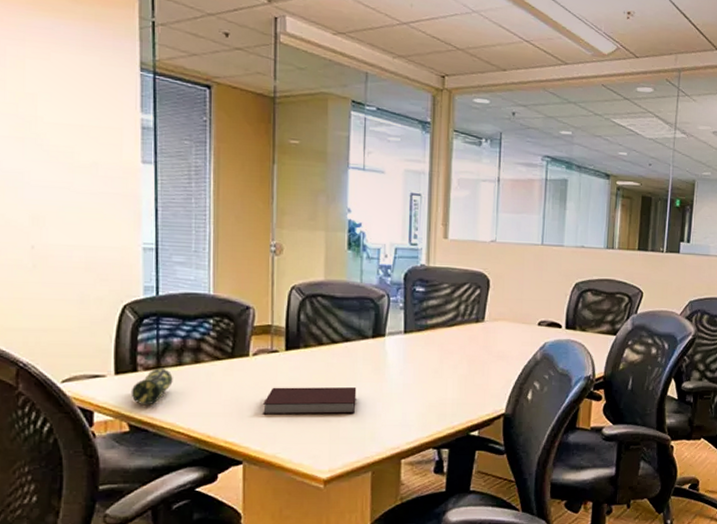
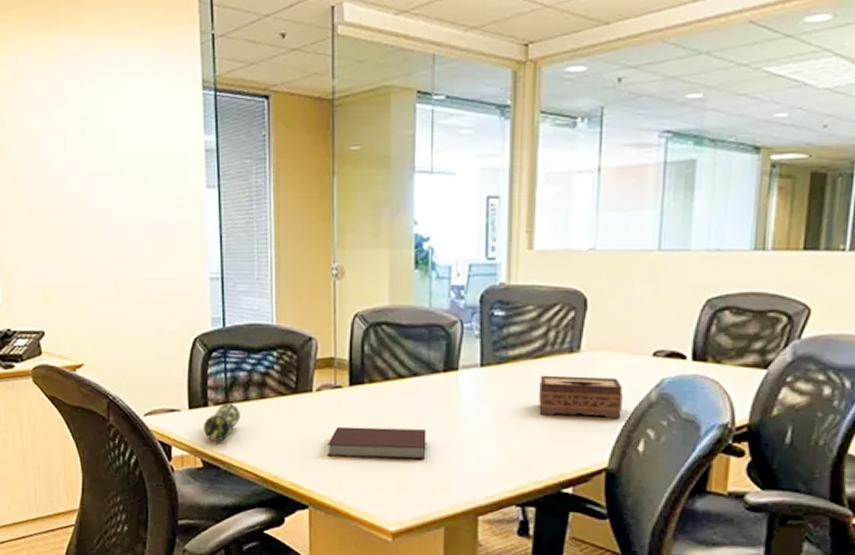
tissue box: none [452,340,516,374] -> present [539,375,623,418]

